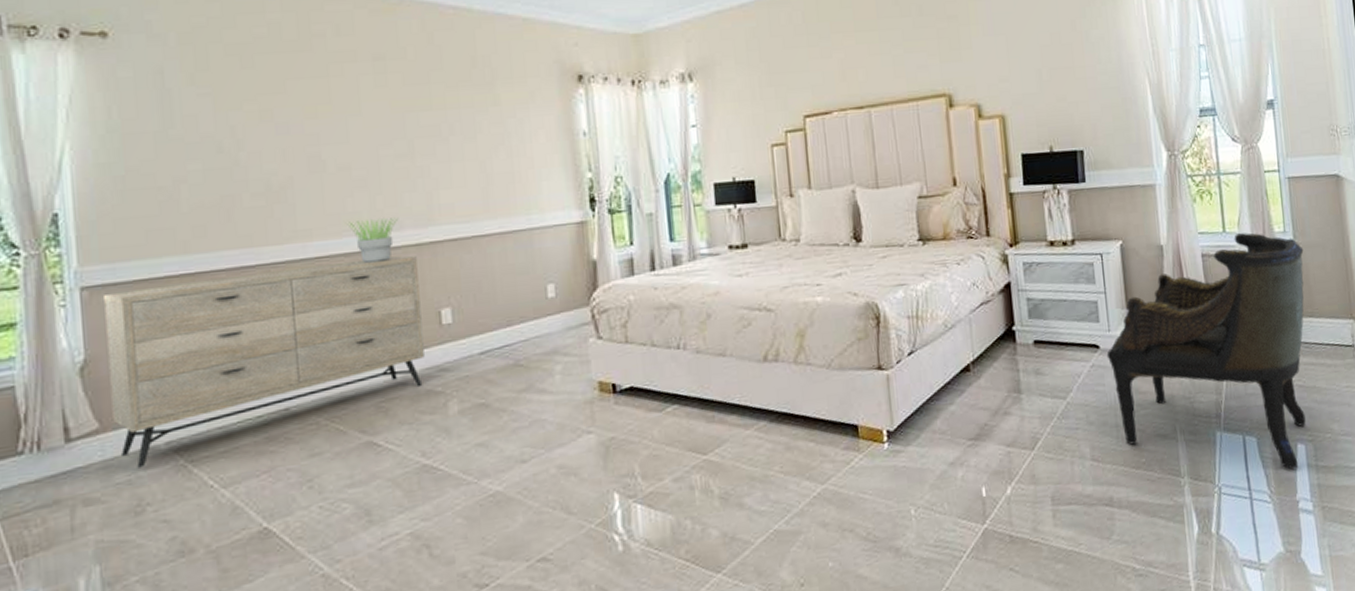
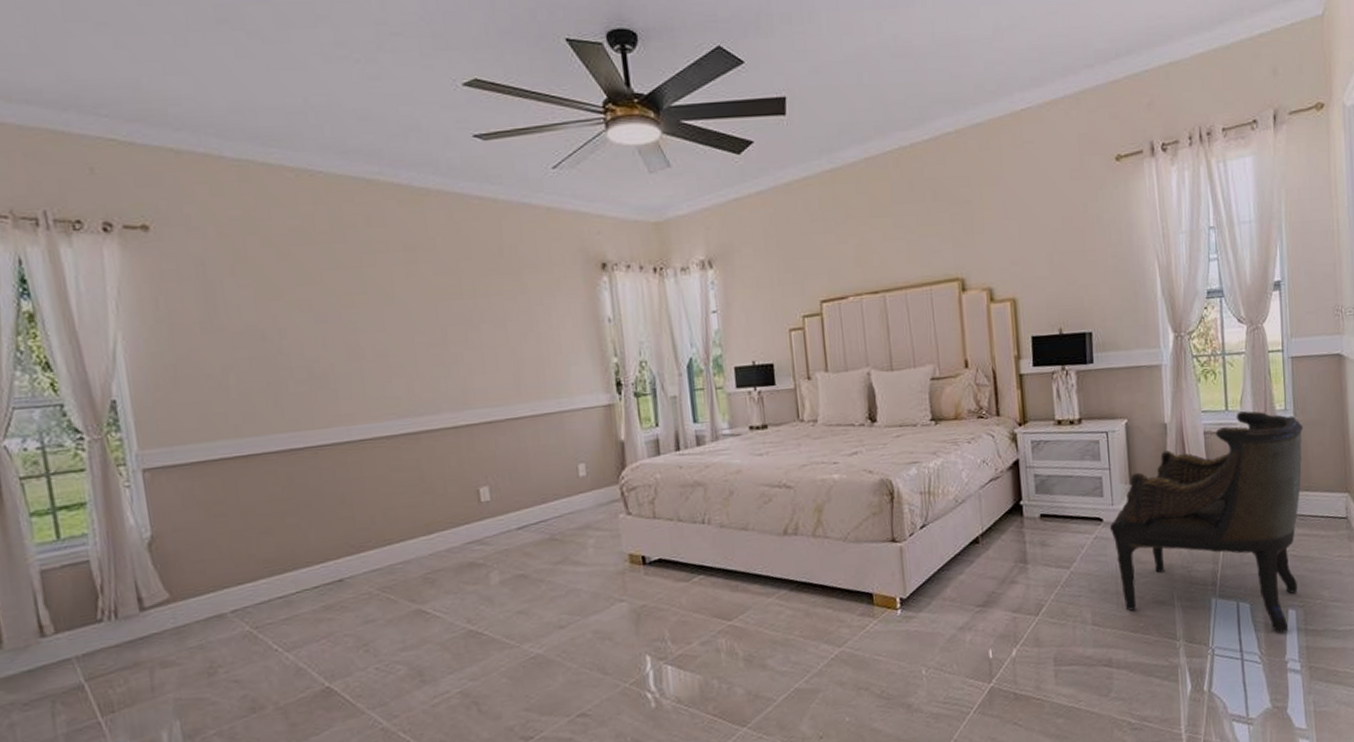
dresser: present [102,256,425,468] -> none [163,438,466,634]
potted plant: present [347,217,399,263] -> none [387,402,436,445]

